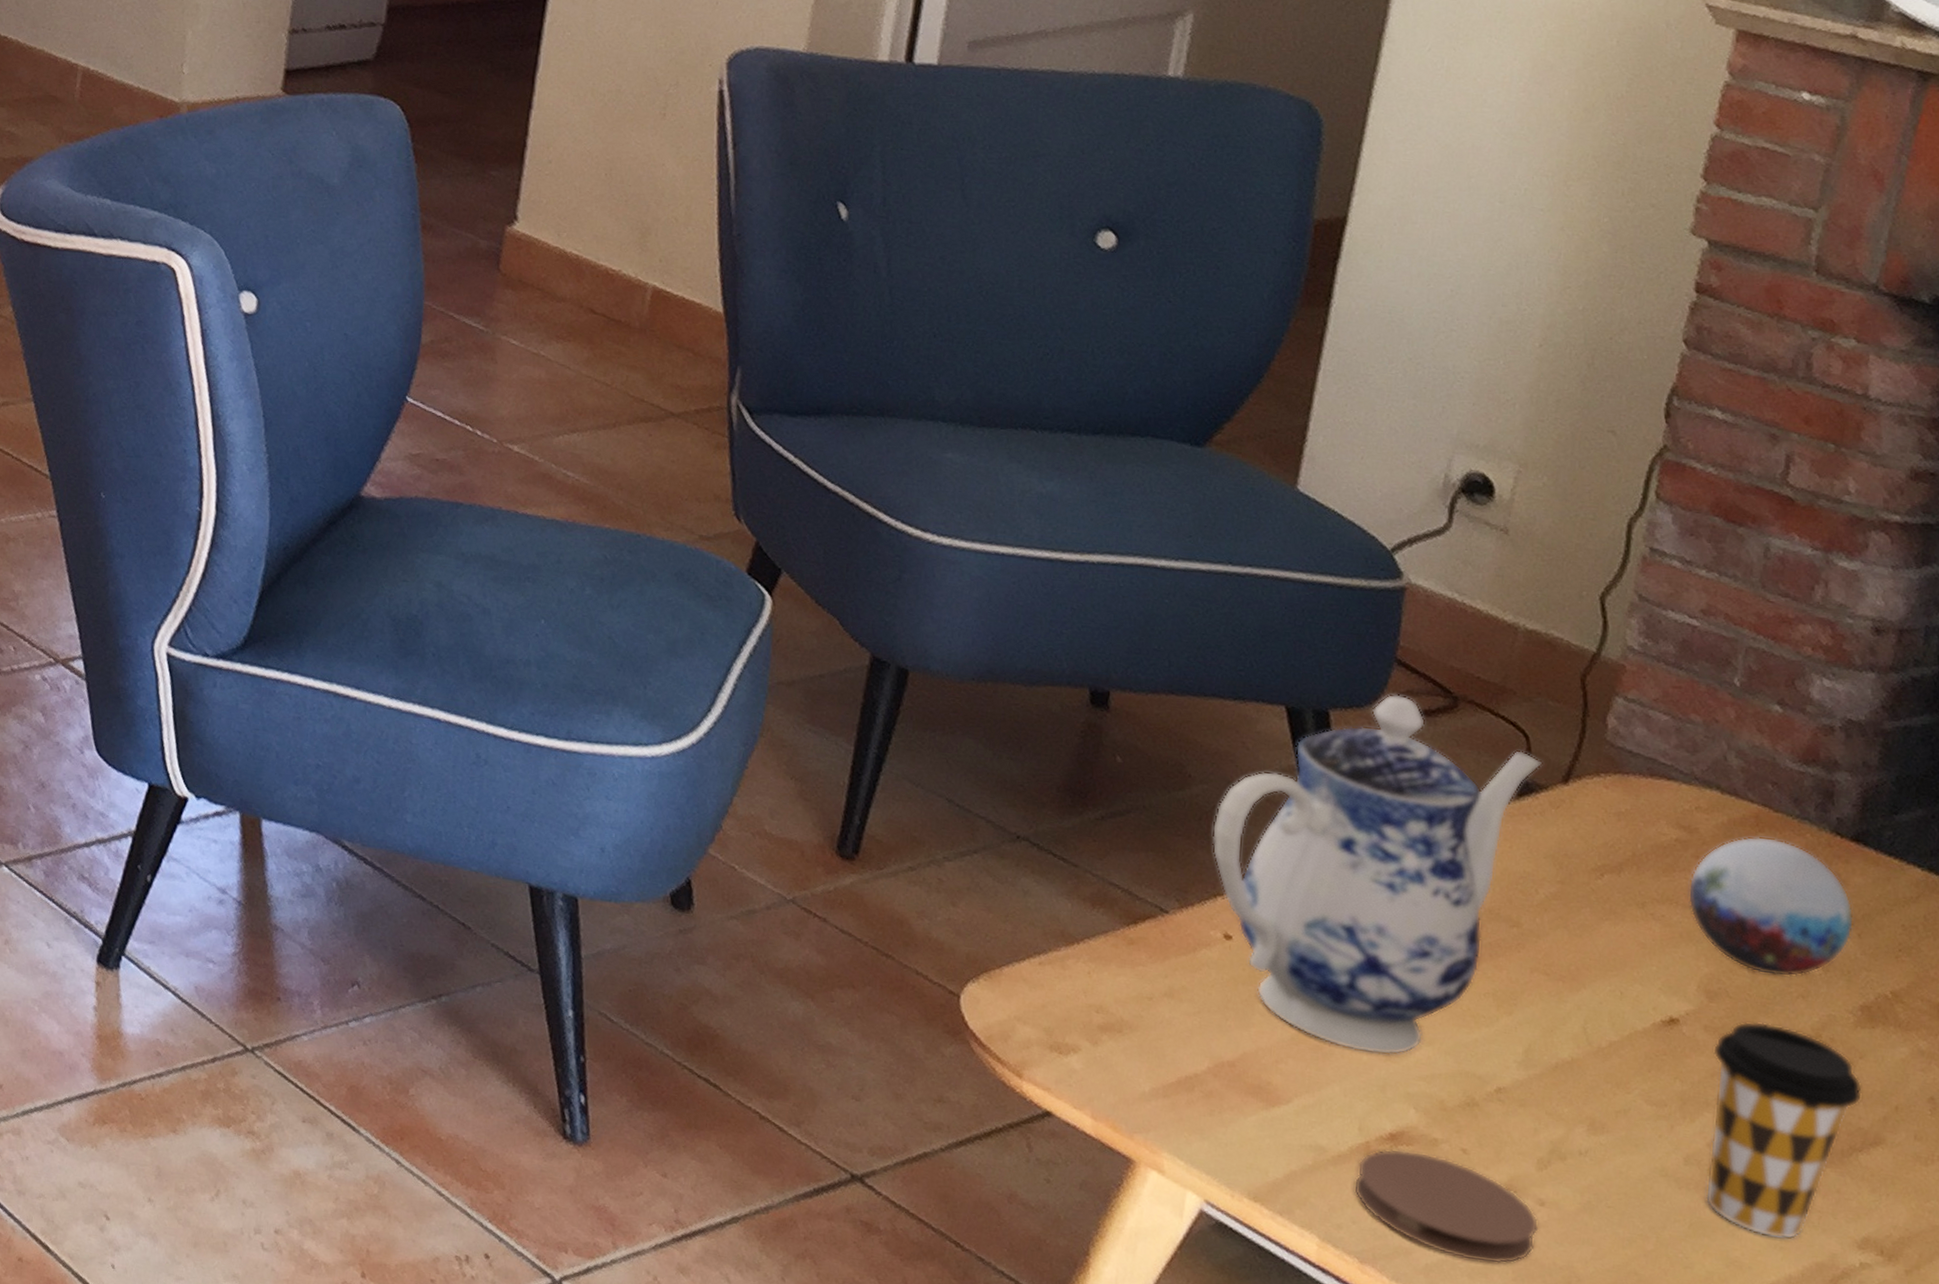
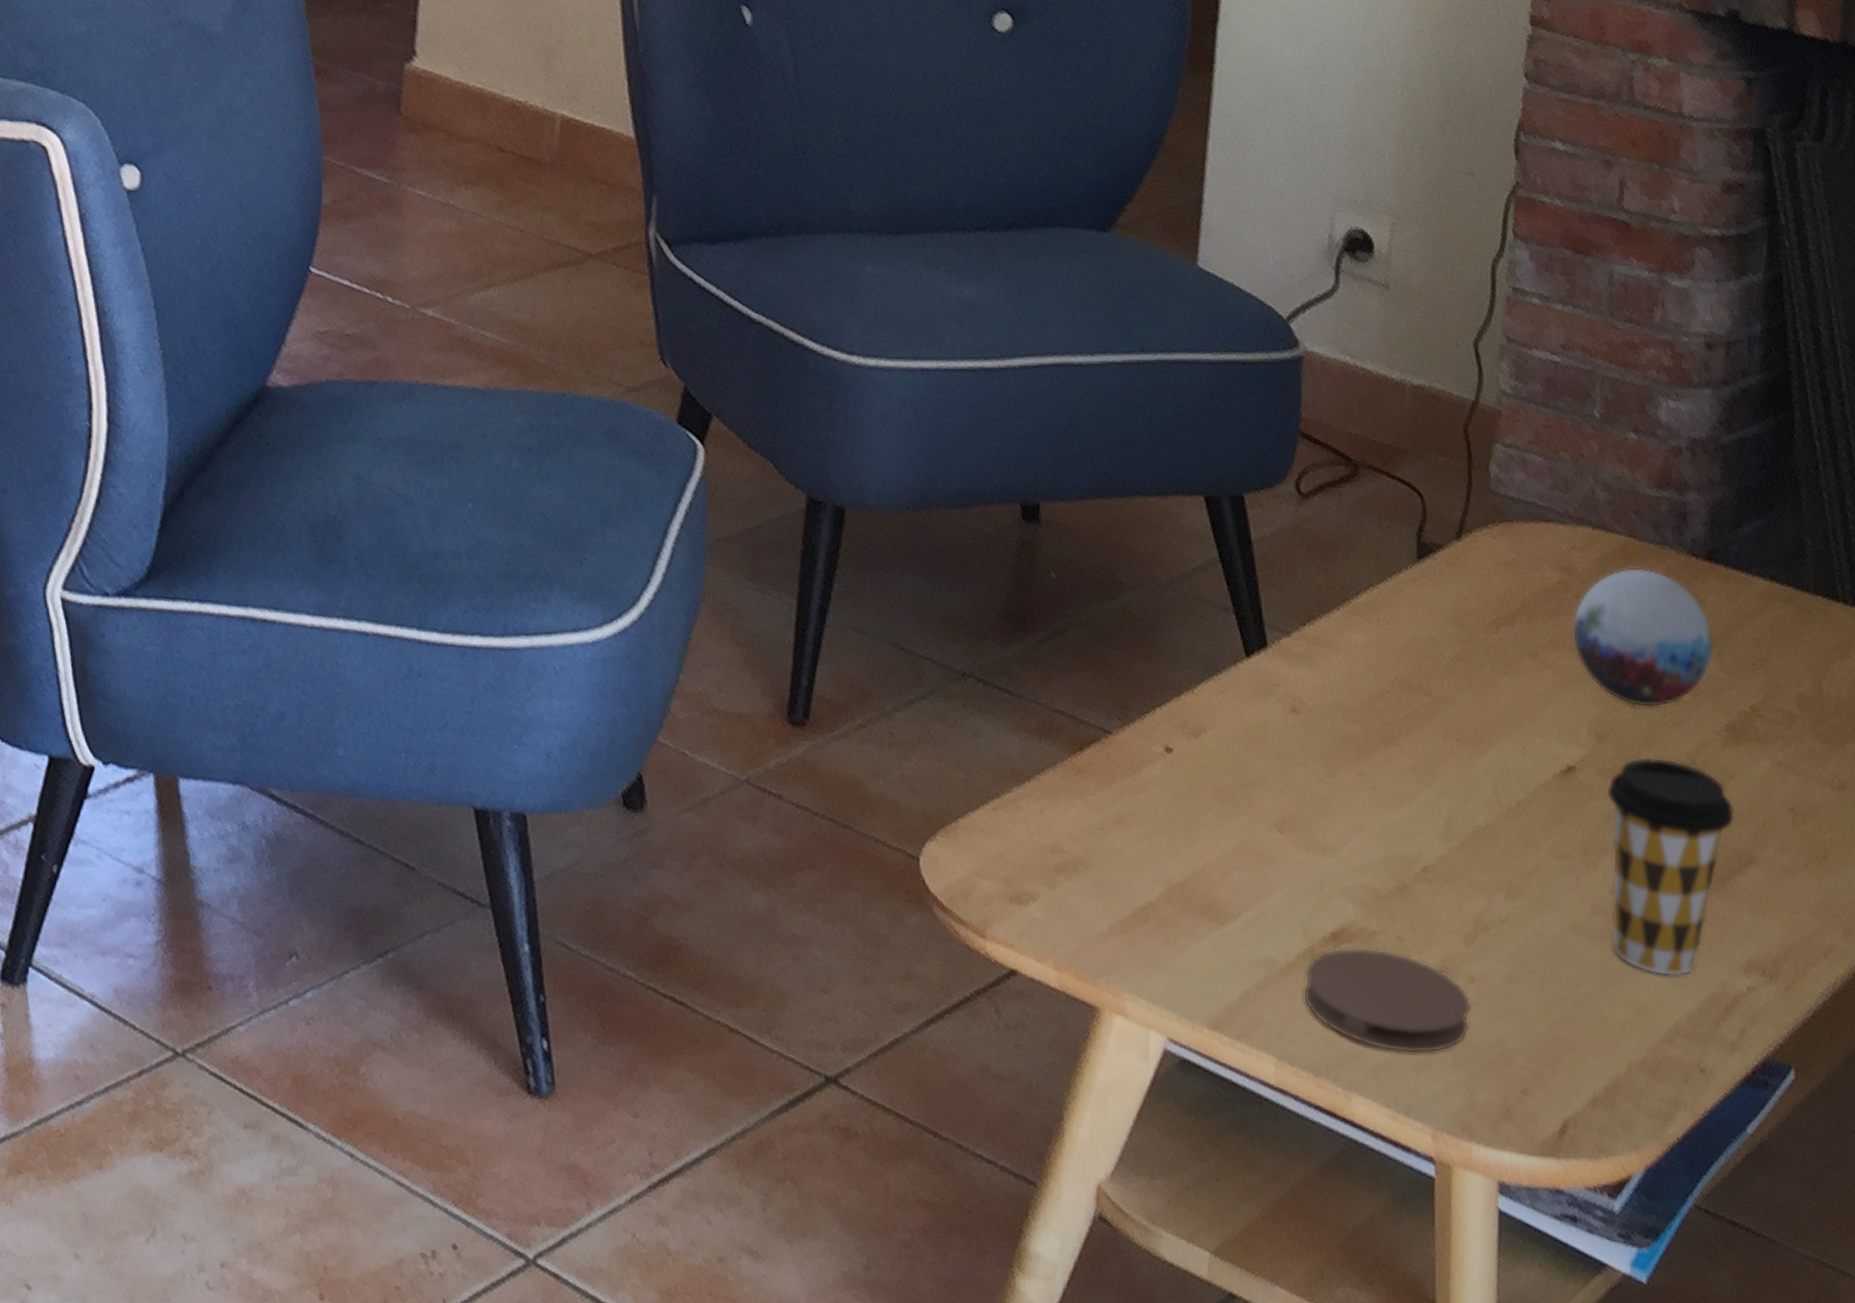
teapot: present [1211,694,1543,1055] -> none [1145,468,1438,852]

